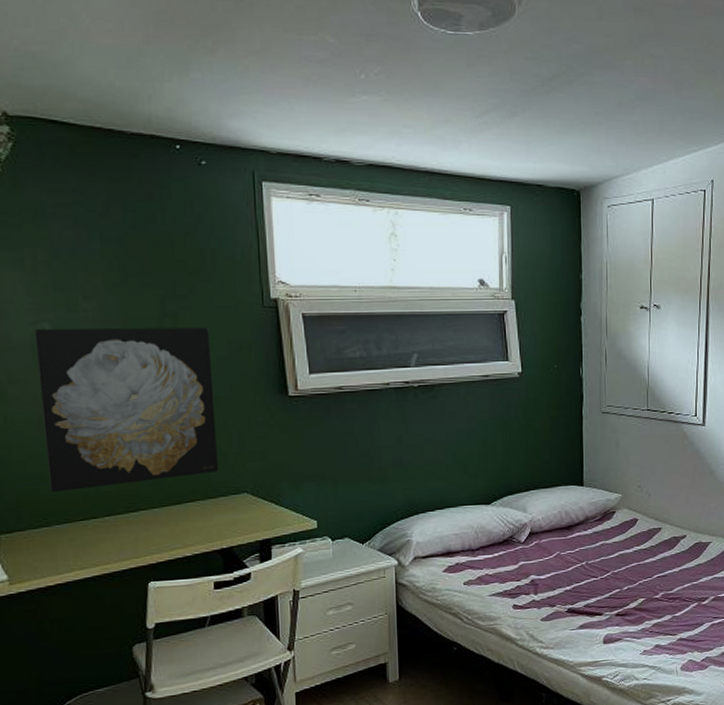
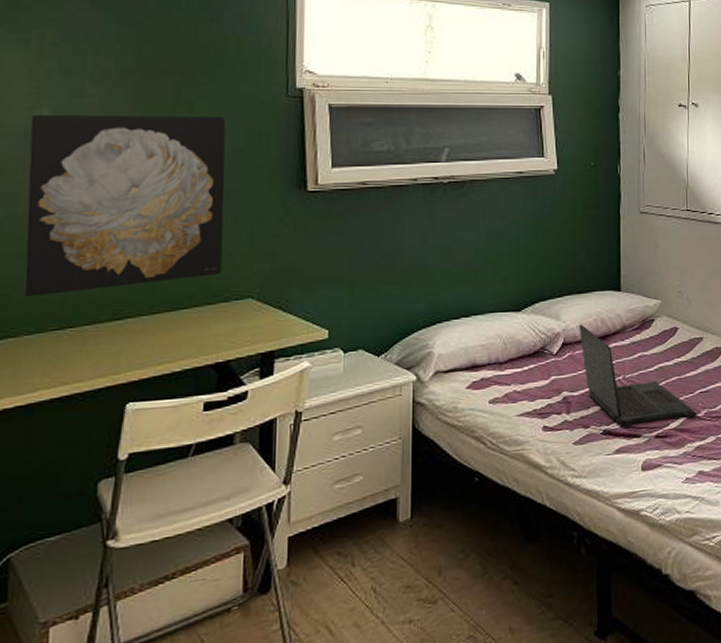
laptop: none [544,515,655,605] -> present [579,324,697,426]

